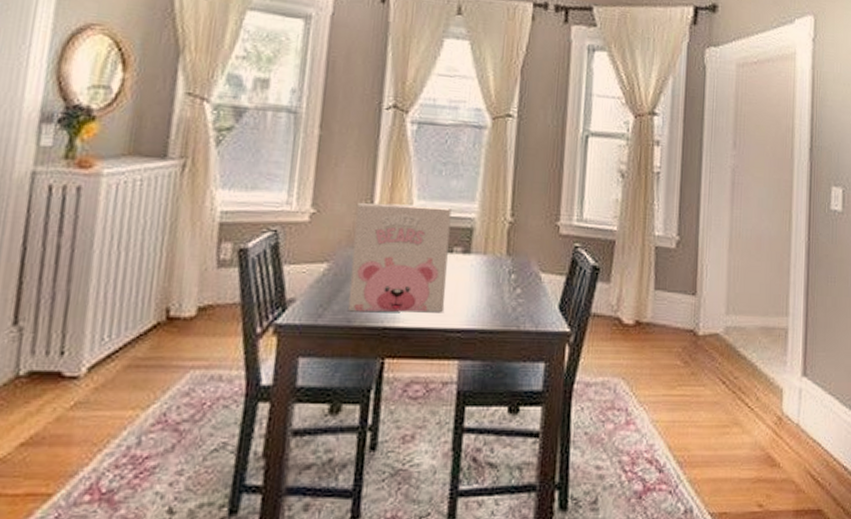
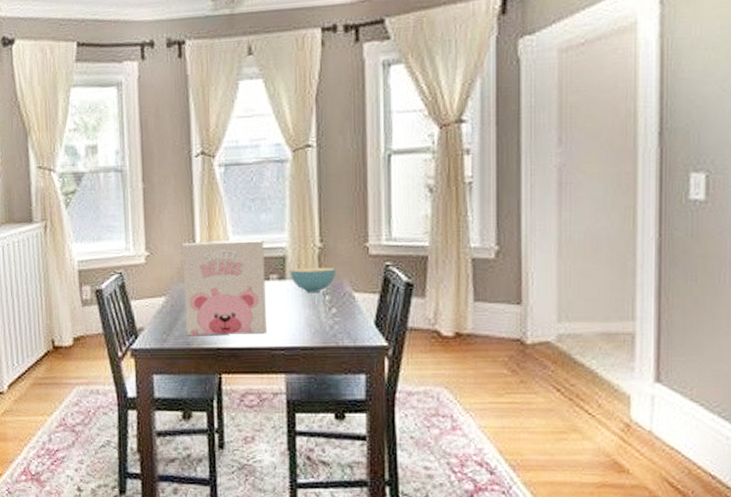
cereal bowl: none [475,242,526,270] -> present [289,267,337,292]

